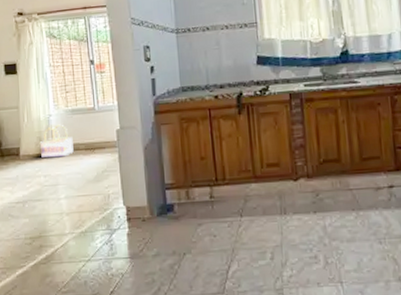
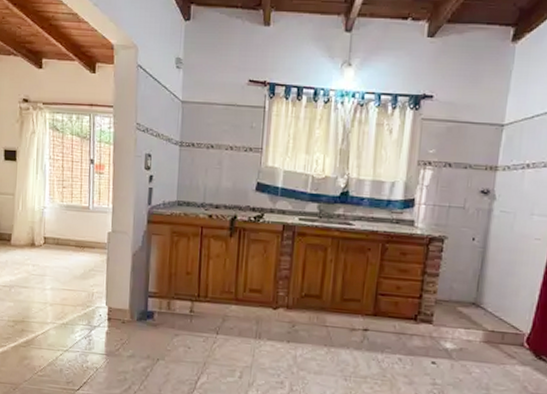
basket: present [39,124,74,158] -> none [31,217,65,250]

